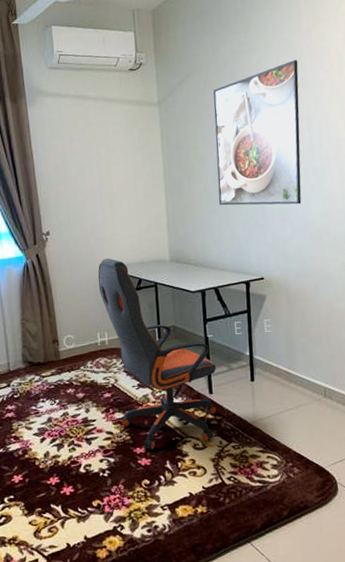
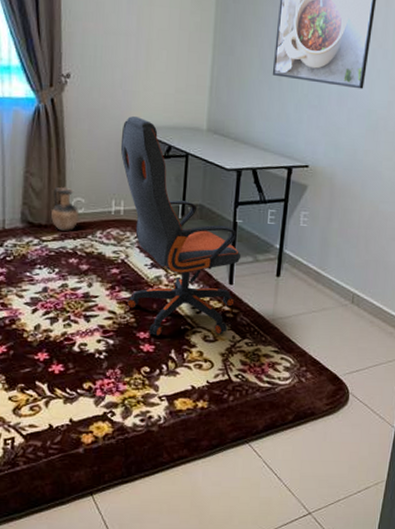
ceramic jug: none [47,327,72,366] -> present [51,186,80,232]

